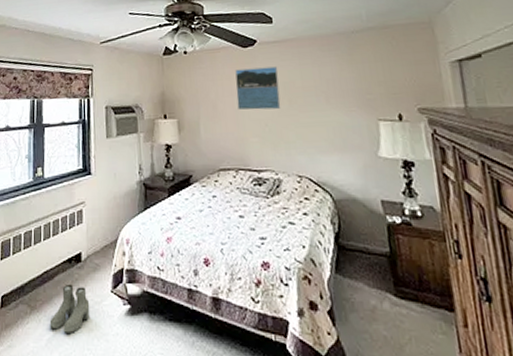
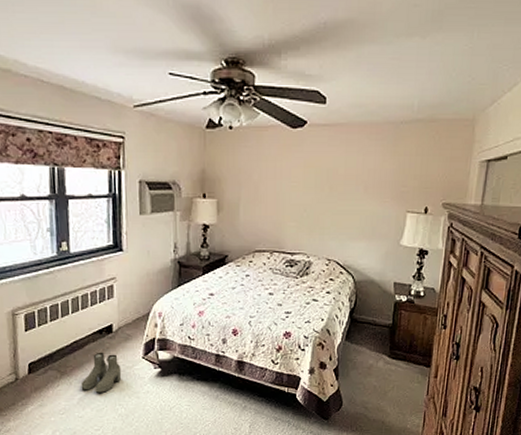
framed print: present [235,66,281,110] -> none [279,151,324,195]

